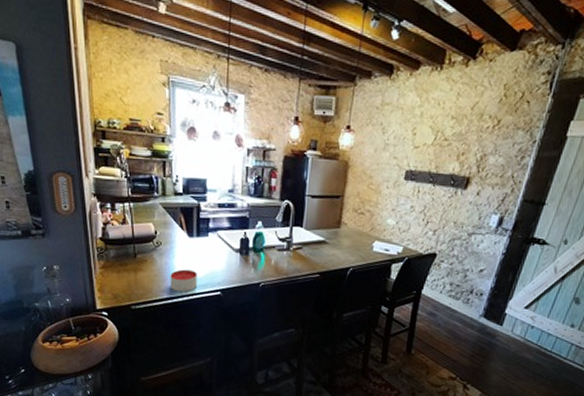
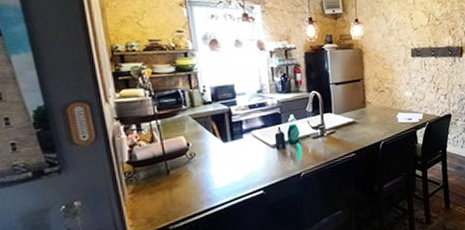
candle: present [170,269,197,292] -> none [208,174,238,200]

